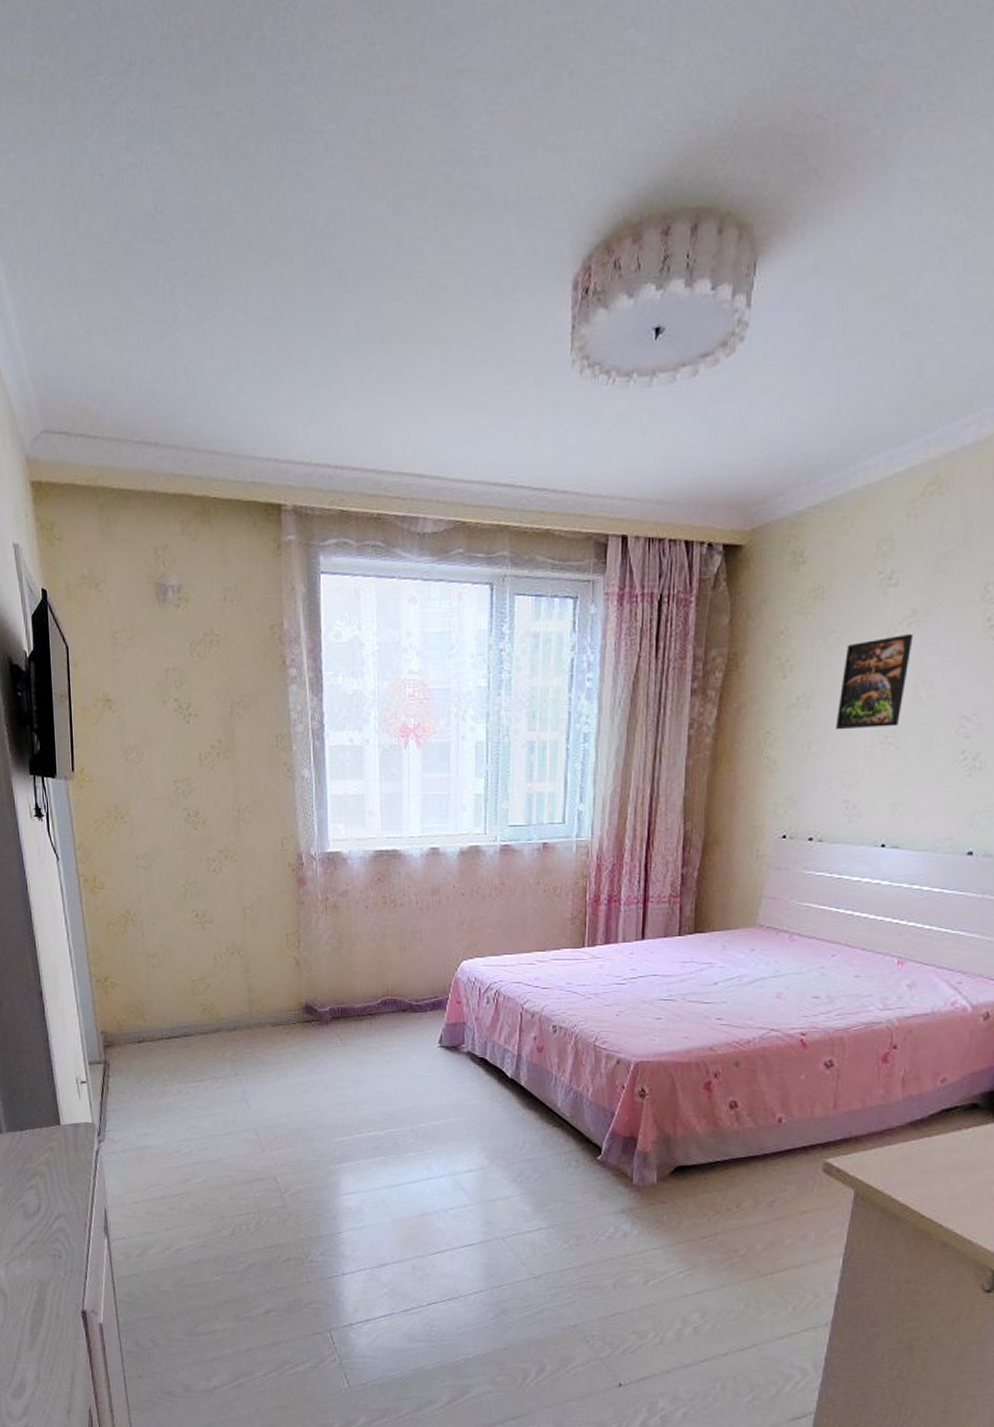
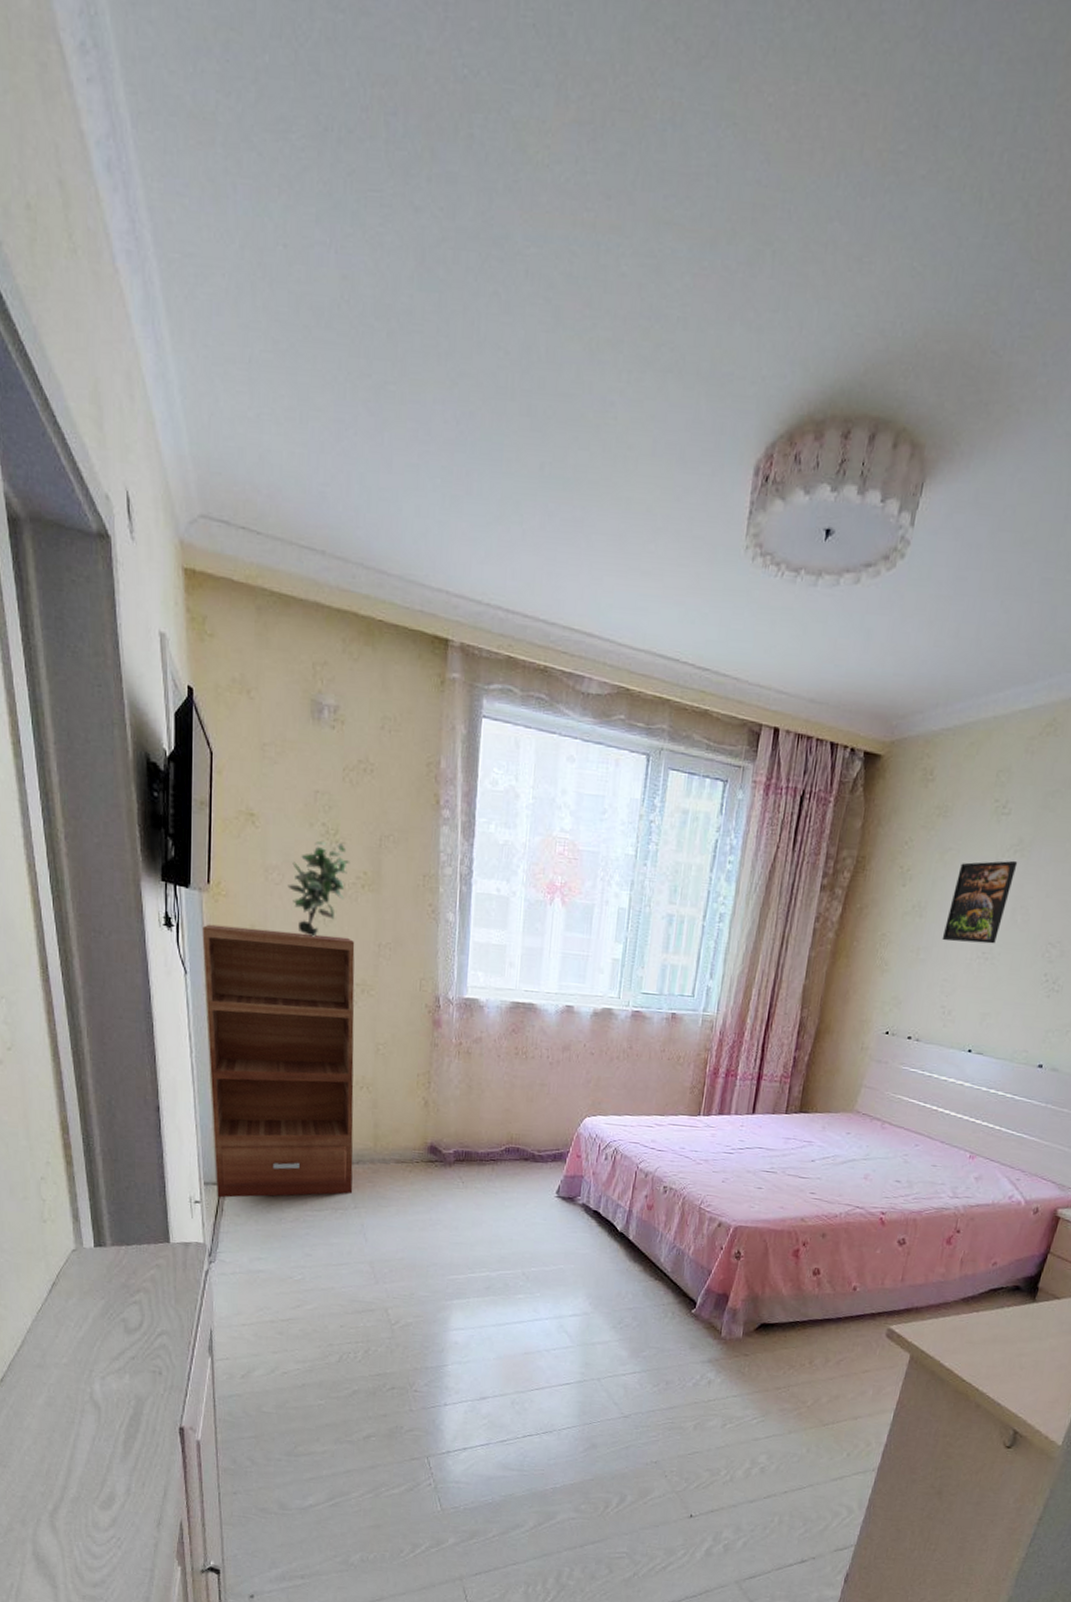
bookshelf: none [70,806,232,1076] -> present [202,924,355,1198]
potted plant: none [146,716,204,810] -> present [287,841,350,937]

